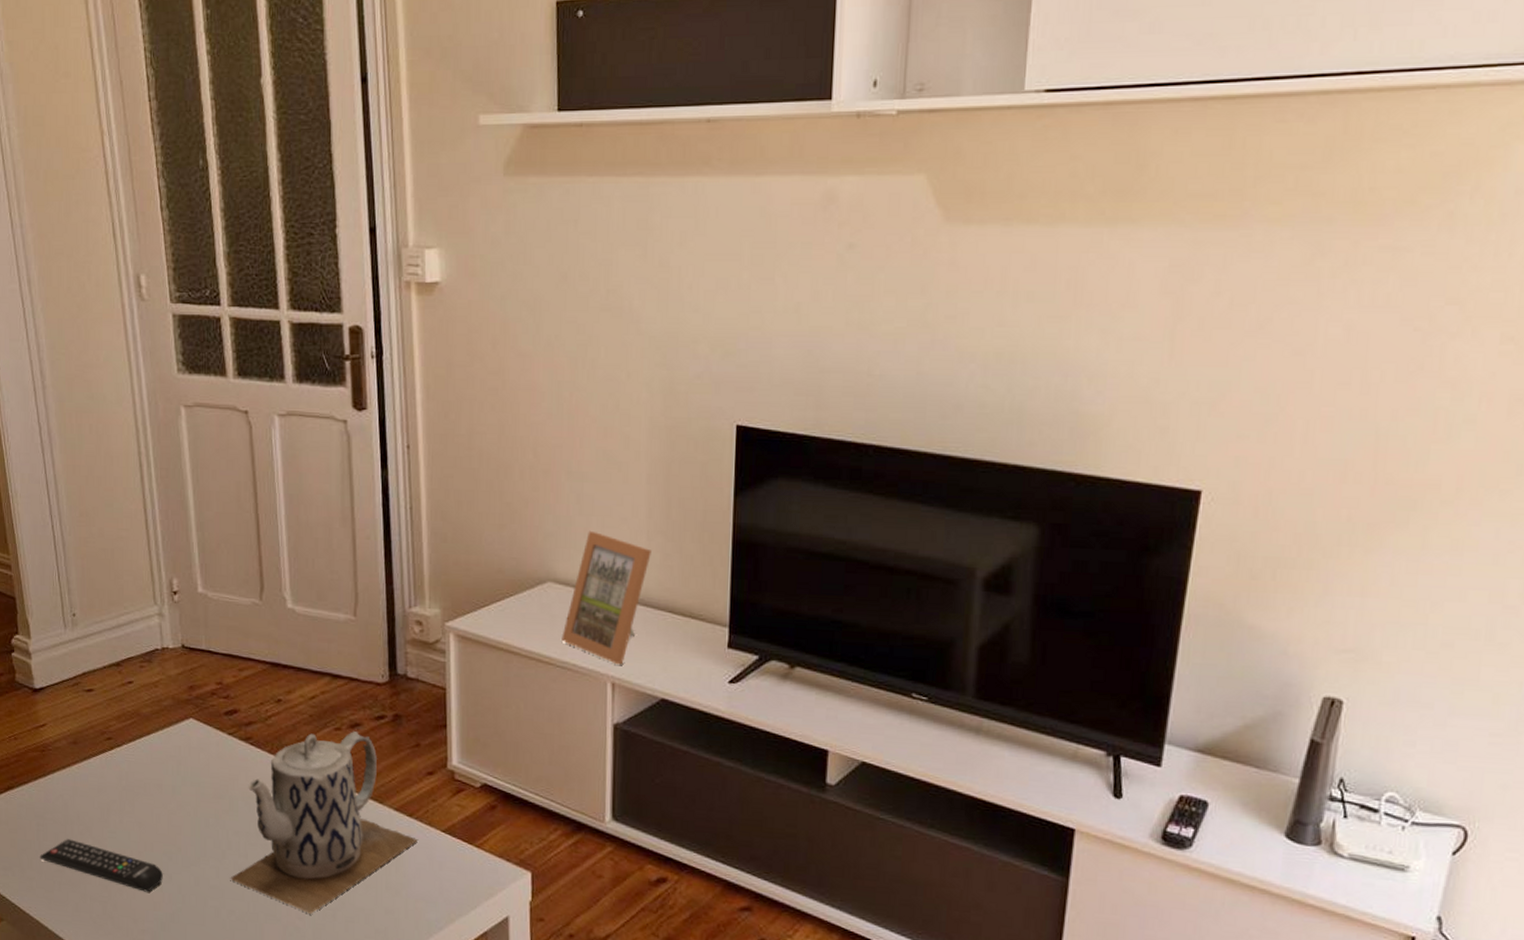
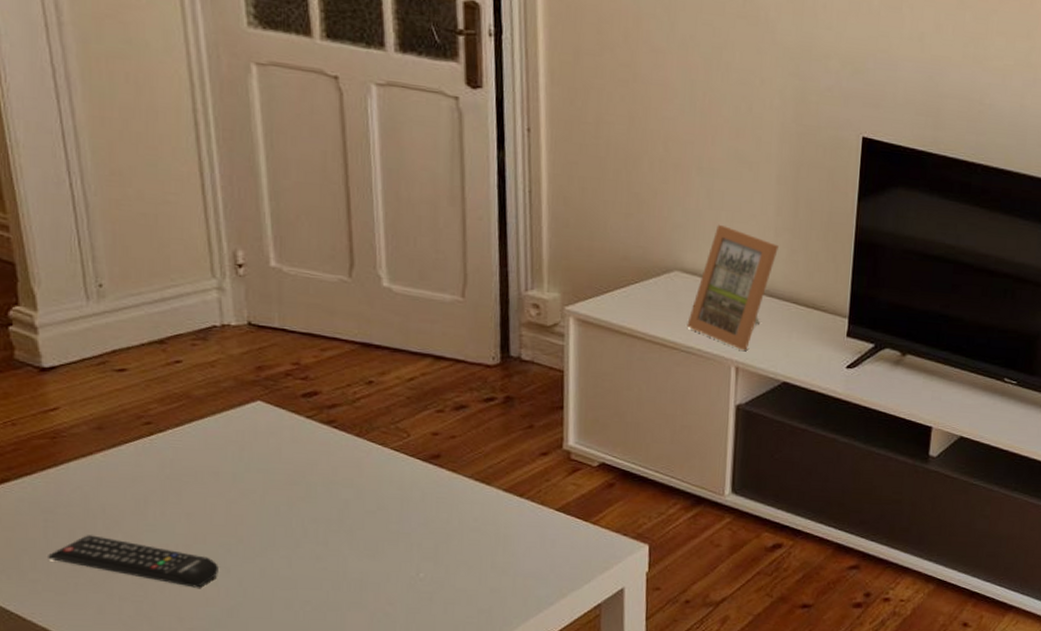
teapot: present [230,731,419,914] -> none [305,413,530,598]

